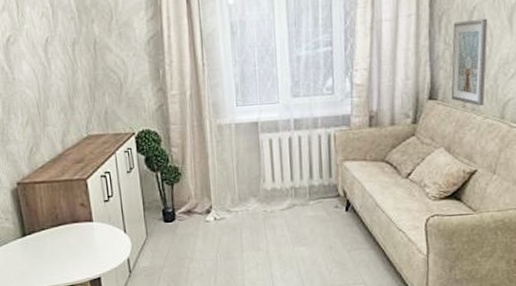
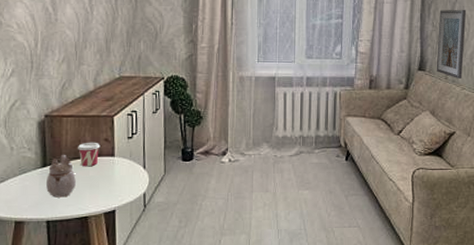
teapot: none [28,222,58,267] -> present [46,154,76,198]
cup: none [53,207,77,235] -> present [77,142,100,167]

